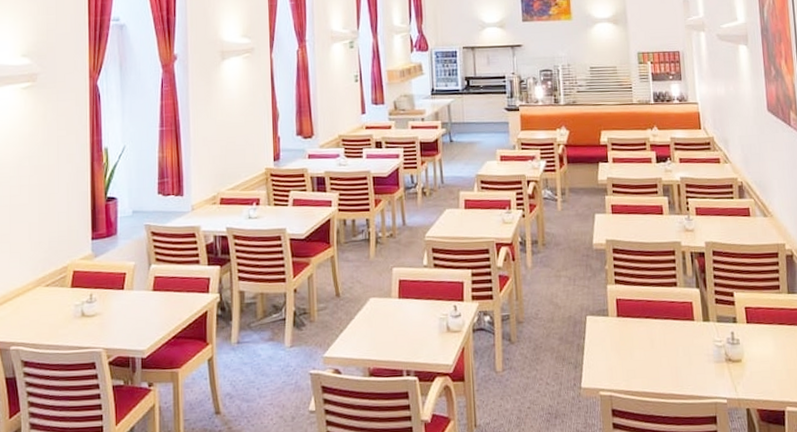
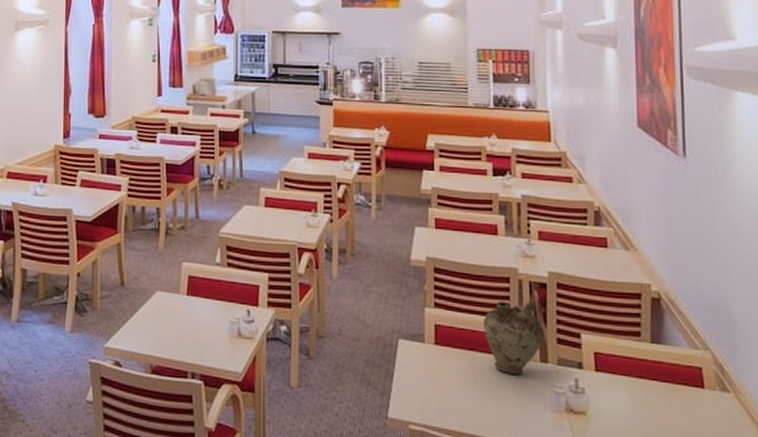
vase: none [655,269,706,335] -> present [482,301,546,375]

